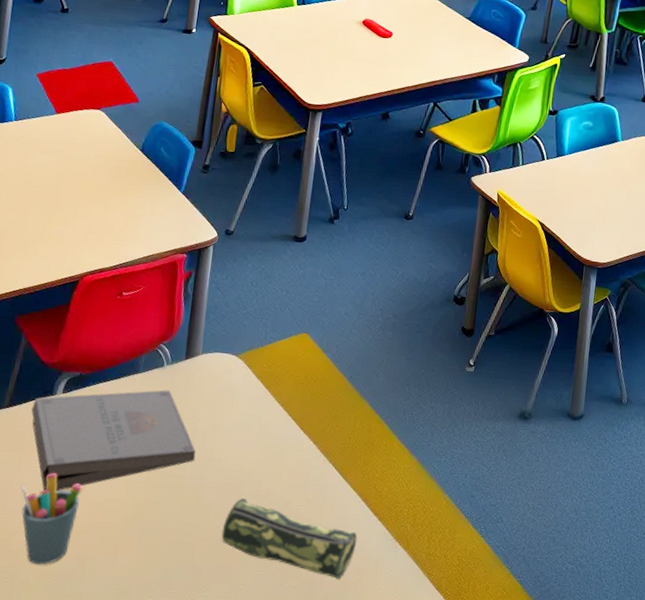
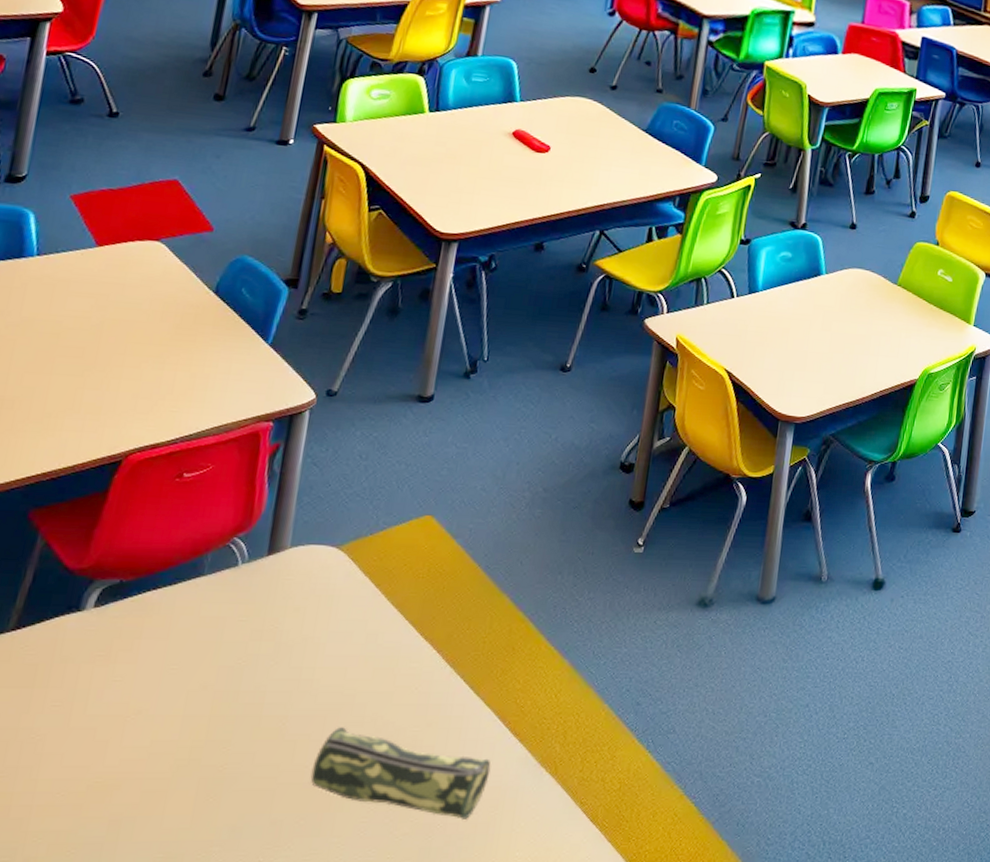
pen holder: present [21,473,82,565] -> none [29,713,118,835]
pizza box: present [31,390,196,492] -> none [48,595,278,737]

